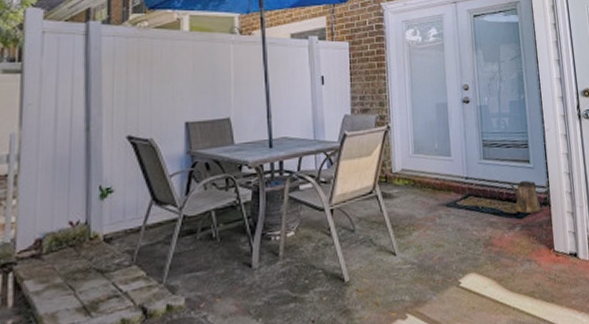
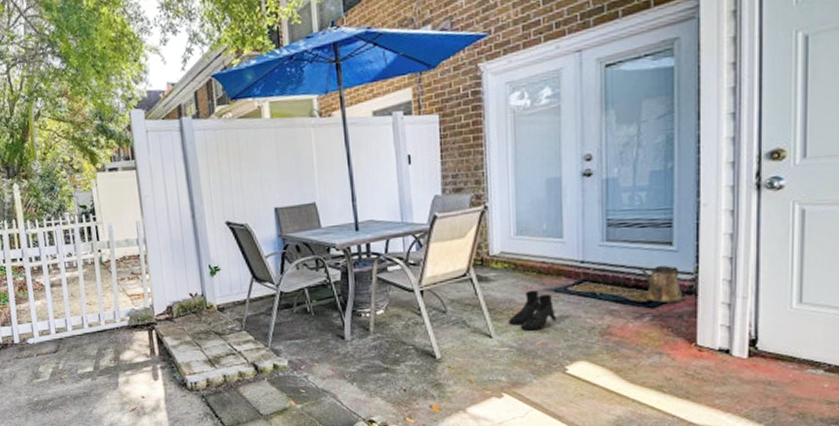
boots: none [410,205,450,247] -> present [508,289,557,331]

